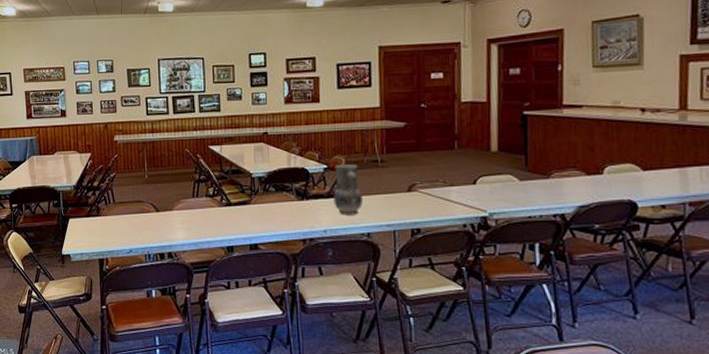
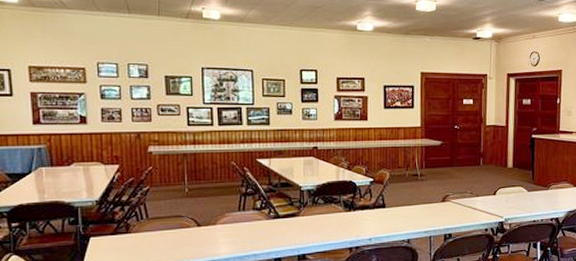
vase: present [333,164,363,215] -> none [378,178,404,224]

